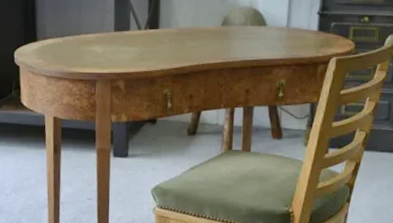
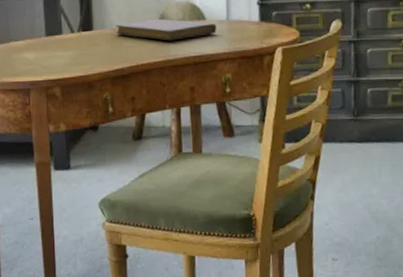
notebook: none [180,21,276,44] -> present [116,18,217,41]

